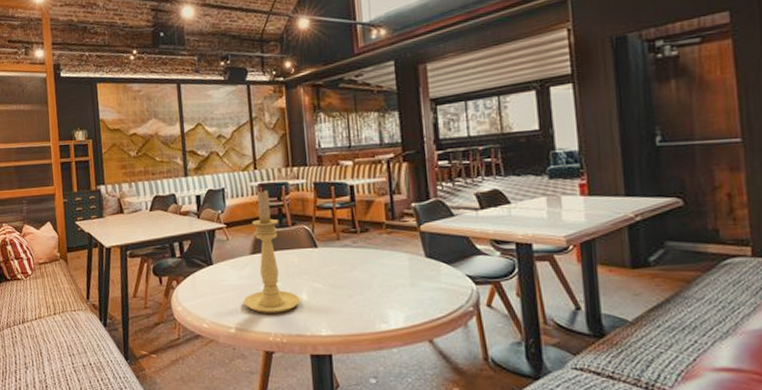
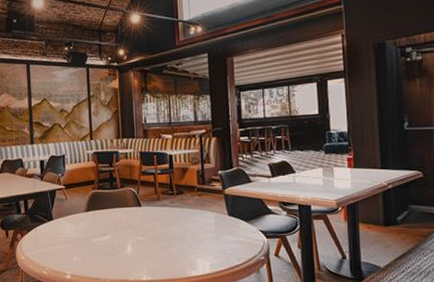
candle holder: present [243,188,301,313] -> none [78,156,126,262]

